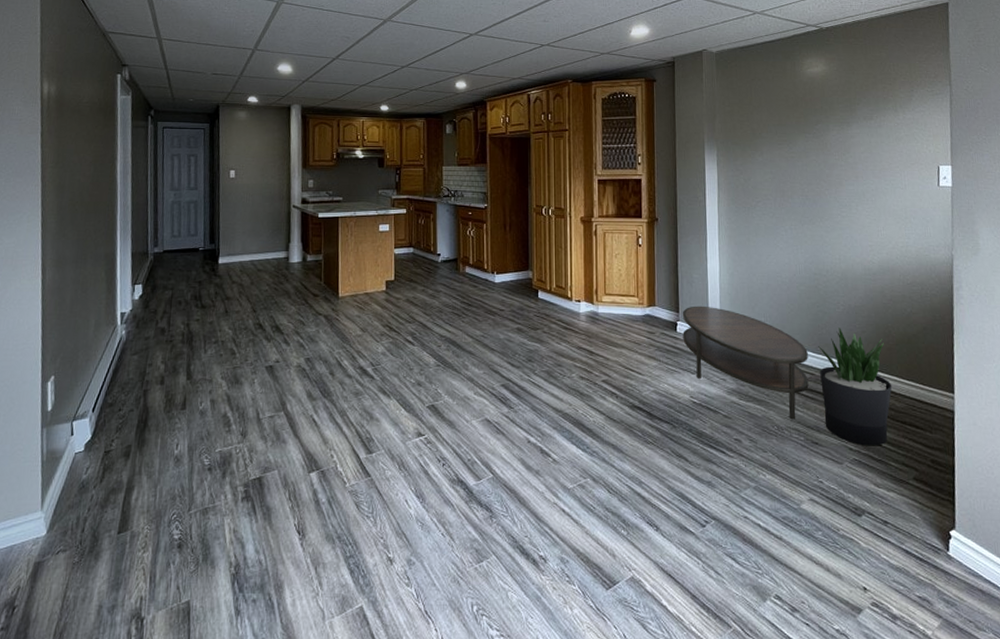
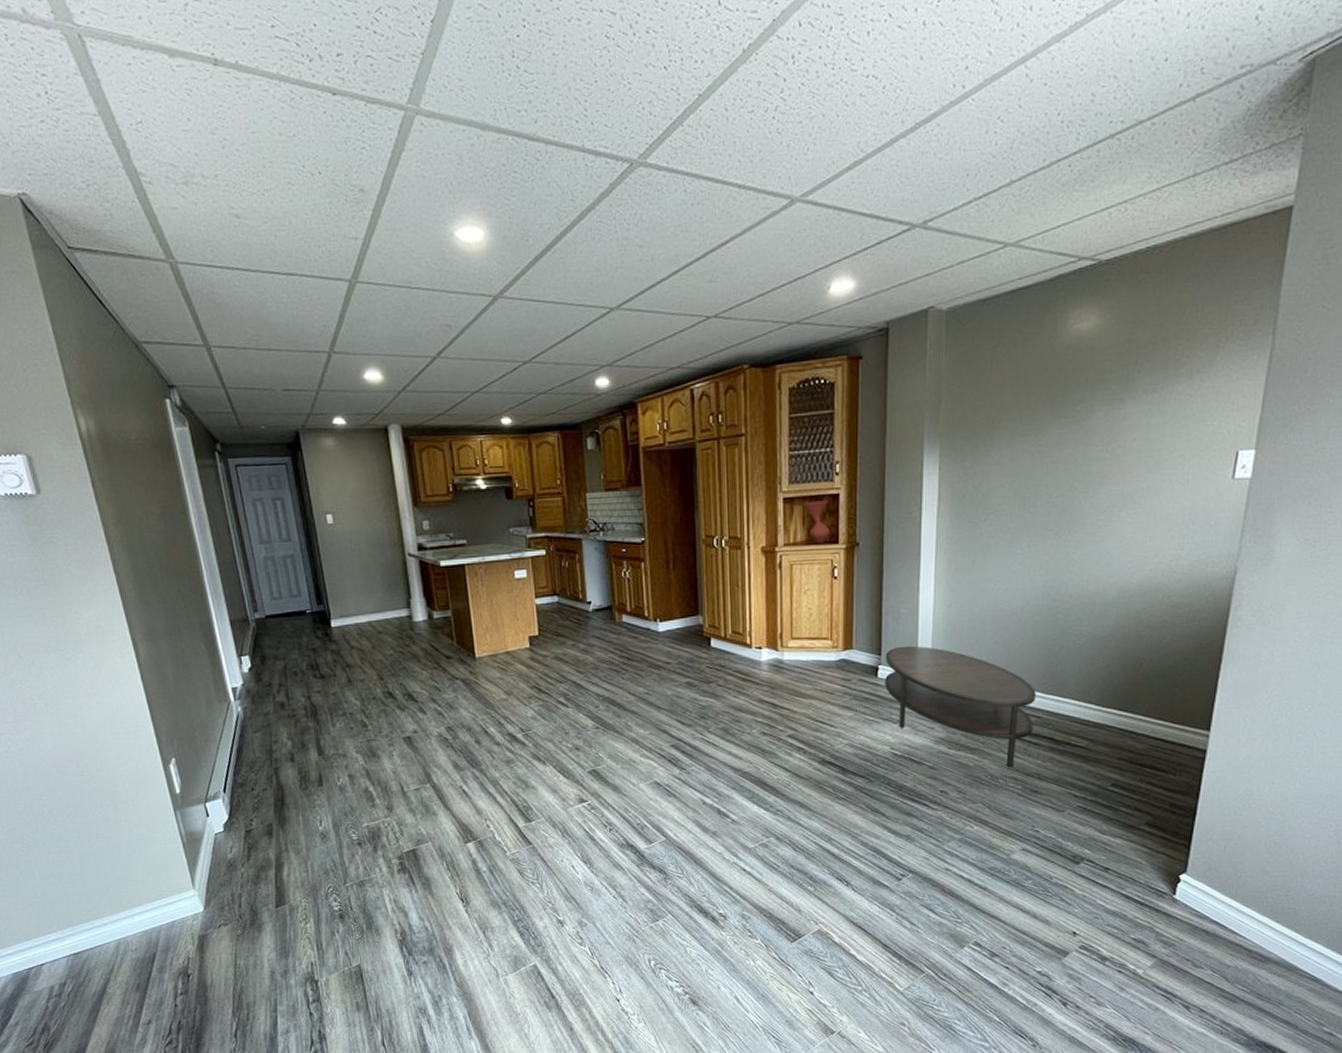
decorative vase: none [613,183,636,218] -> present [802,500,831,545]
planter: present [818,327,892,446] -> none [1047,662,1135,792]

